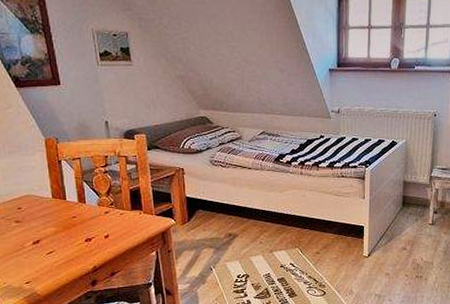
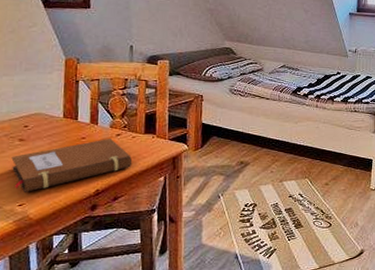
notebook: none [11,217,124,271] -> present [11,139,133,192]

